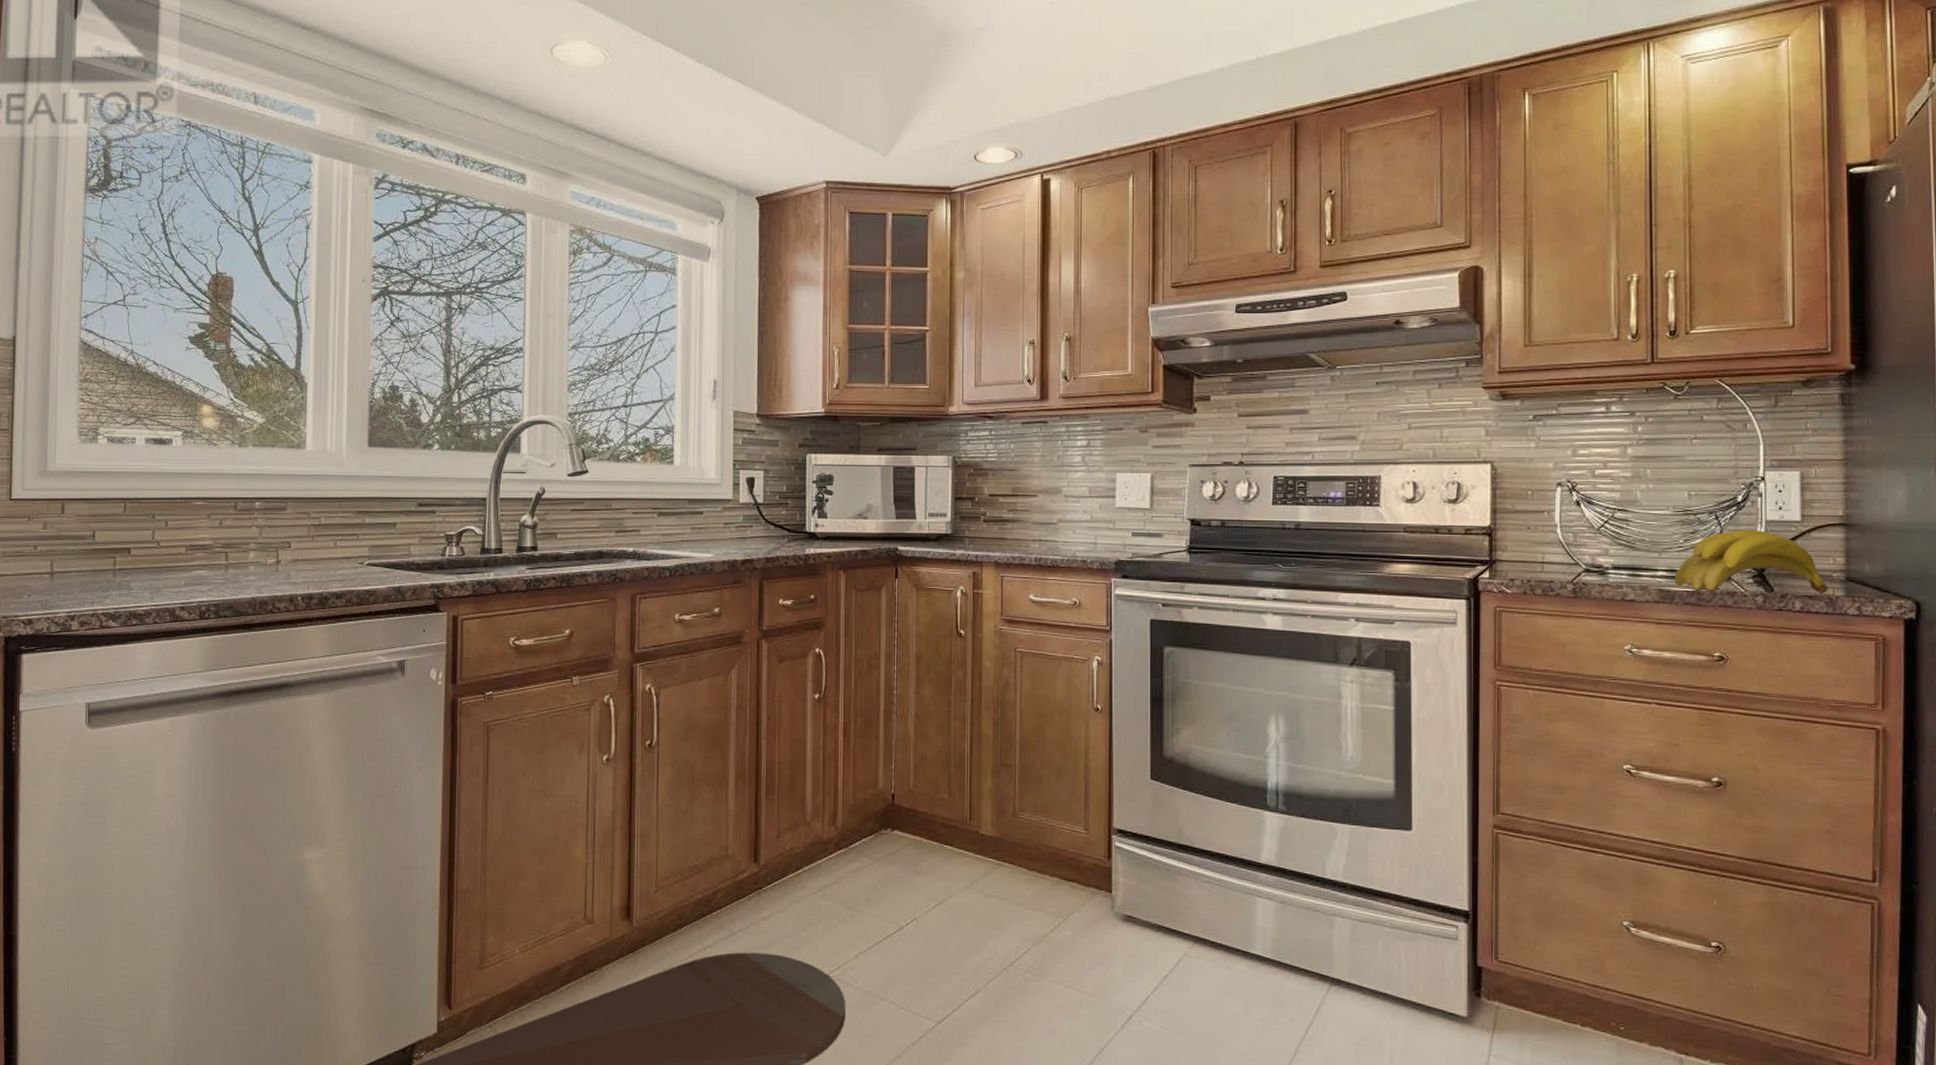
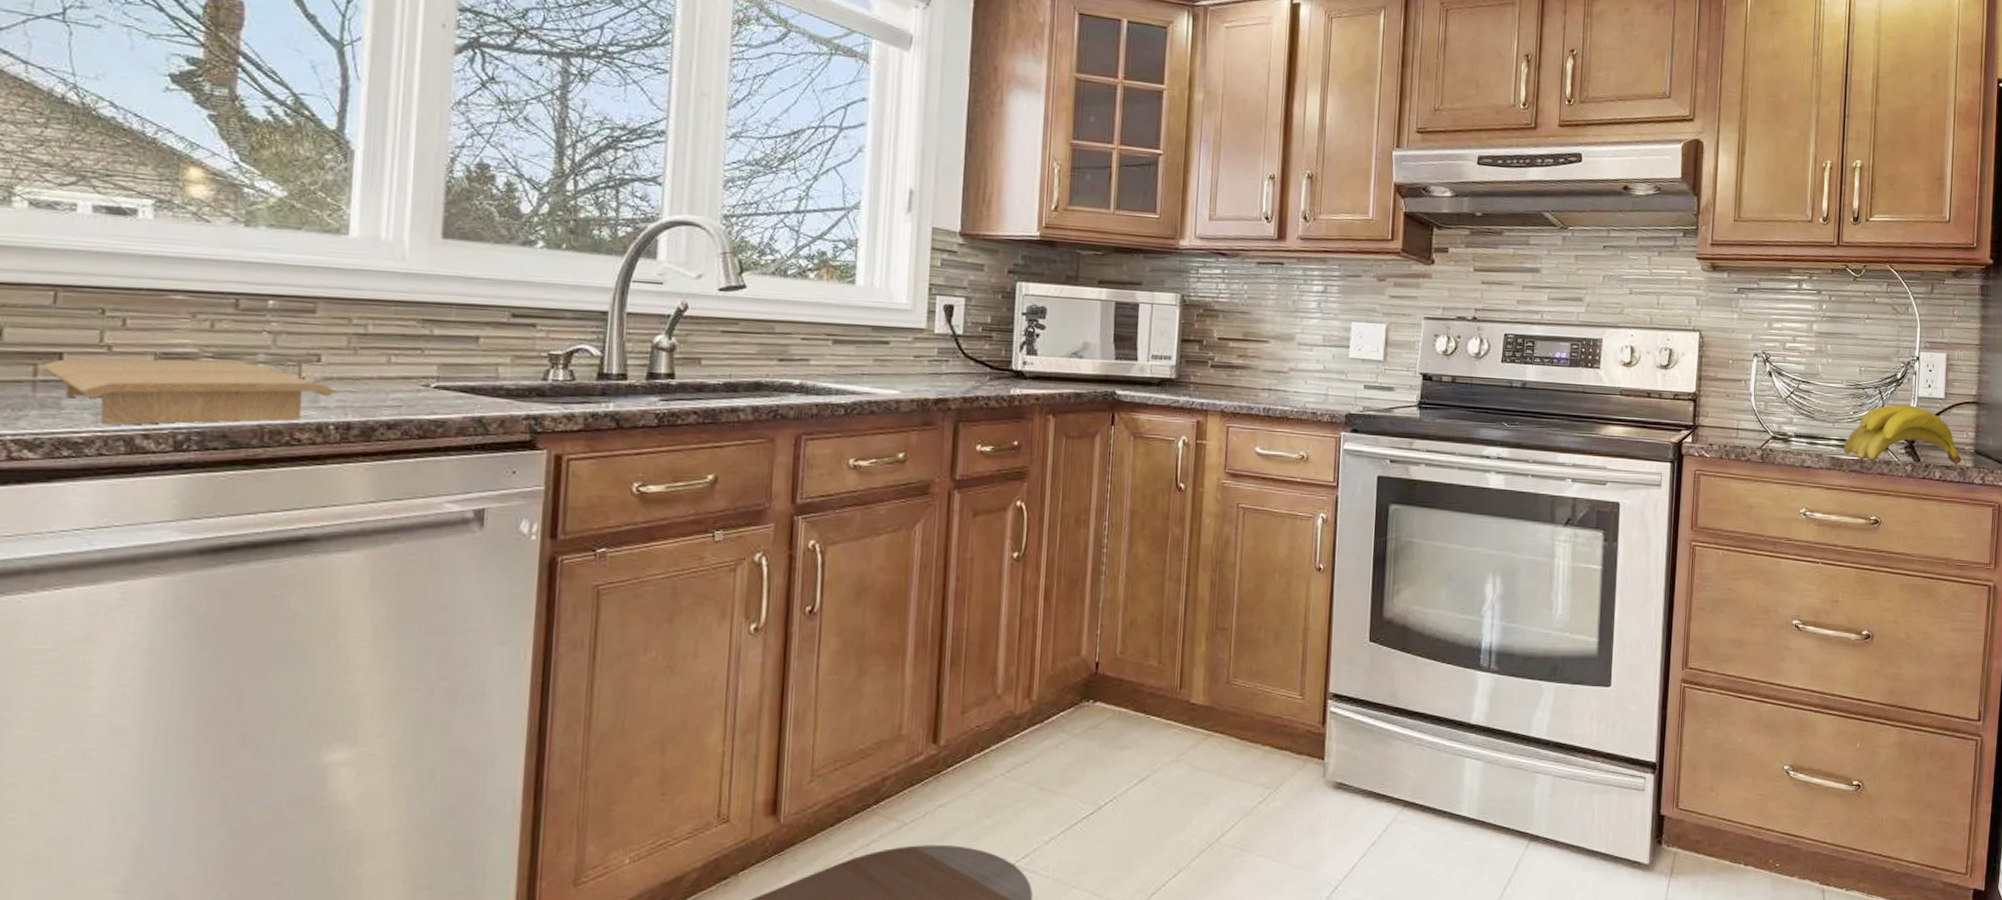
cutting board: none [118,549,301,601] -> present [41,358,336,426]

